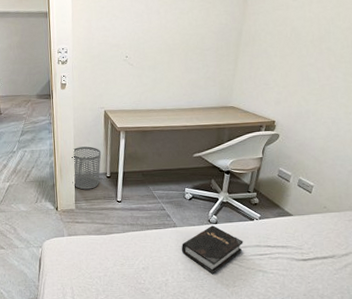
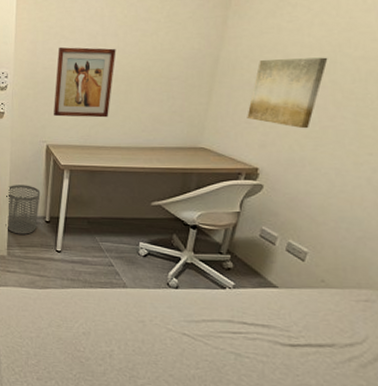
wall art: none [109,24,160,86] -> present [54,47,116,118]
hardback book: present [181,225,244,274] -> none [131,290,211,349]
wall art: none [265,29,324,87] -> present [247,57,328,129]

